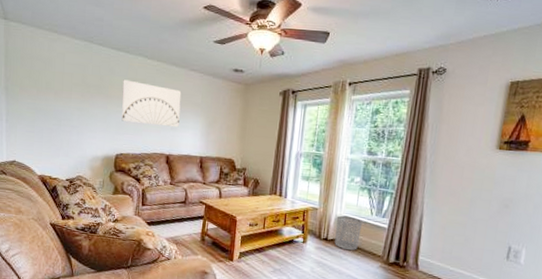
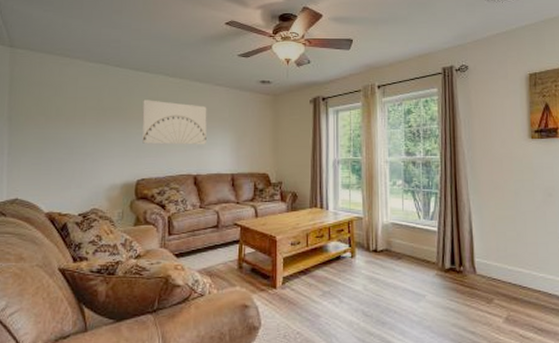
waste bin: present [334,216,362,251] -> none [383,223,411,261]

